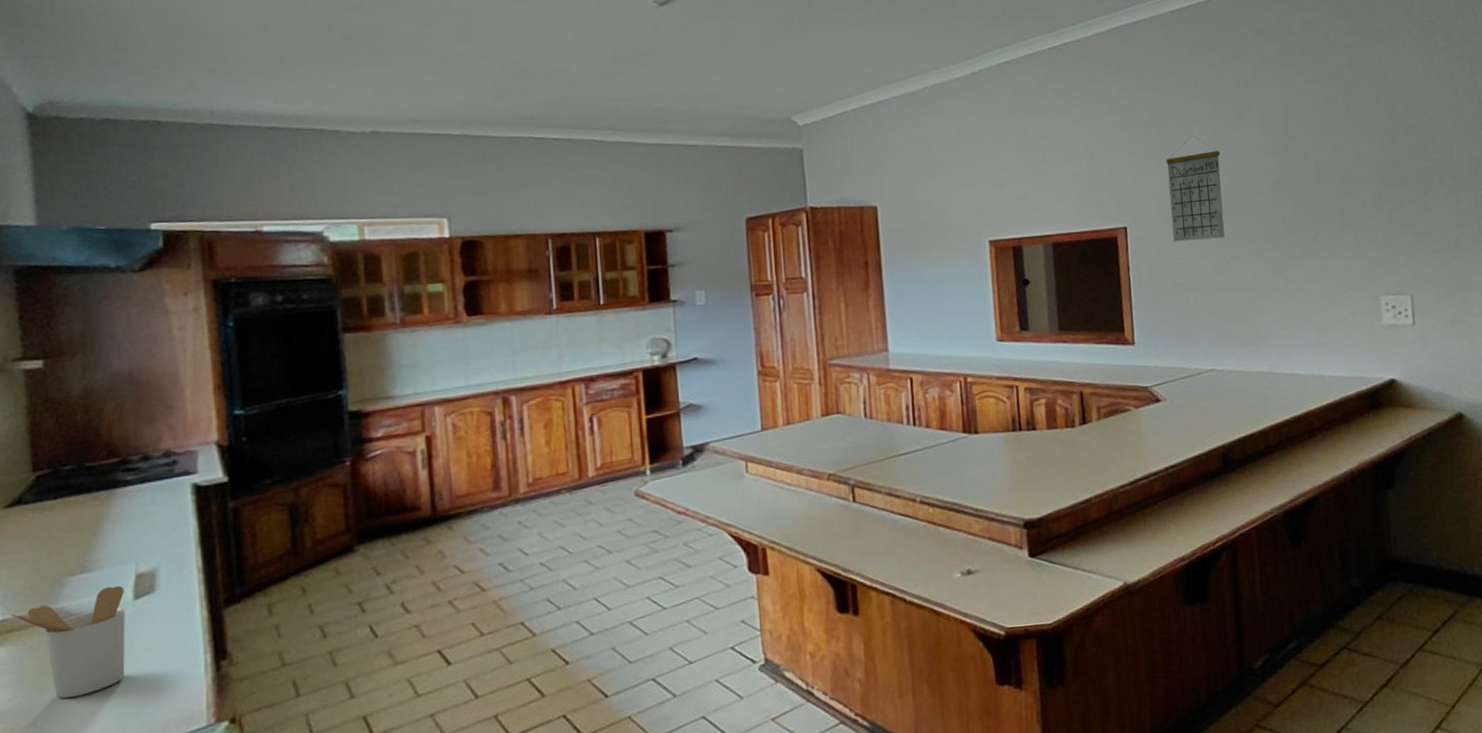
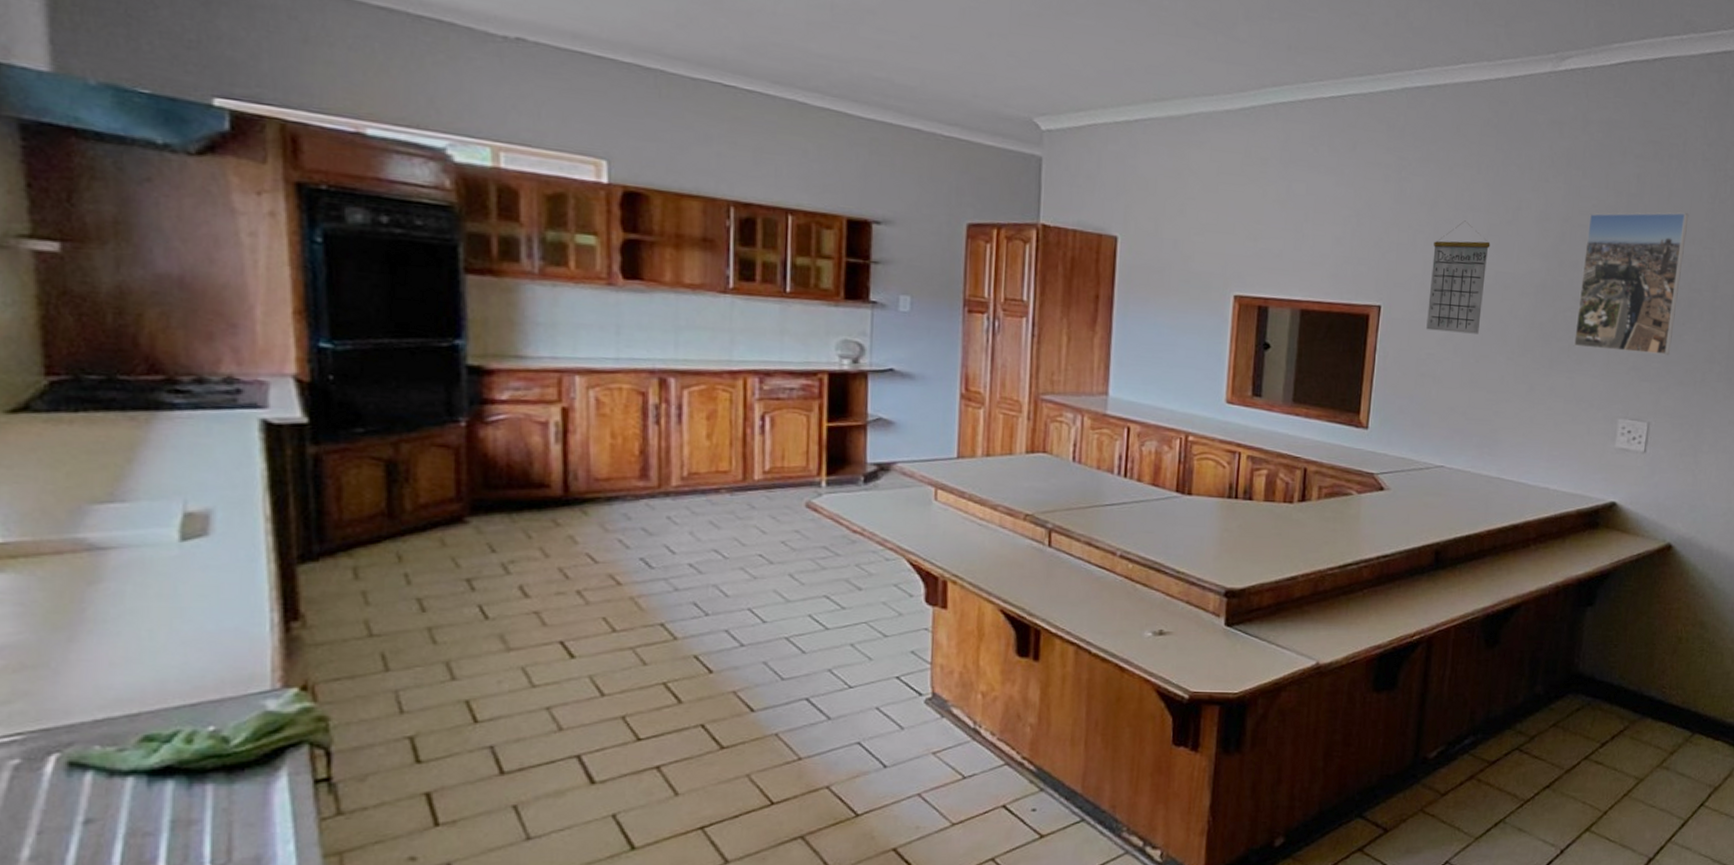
utensil holder: present [10,585,126,698] -> none [13,522,169,640]
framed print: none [1310,88,1418,234] -> present [1573,212,1689,356]

